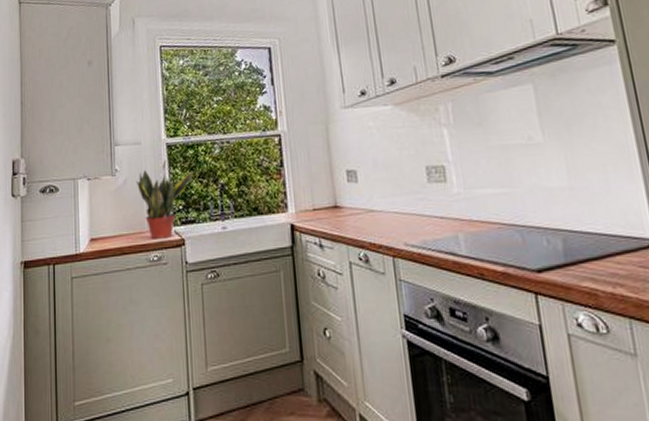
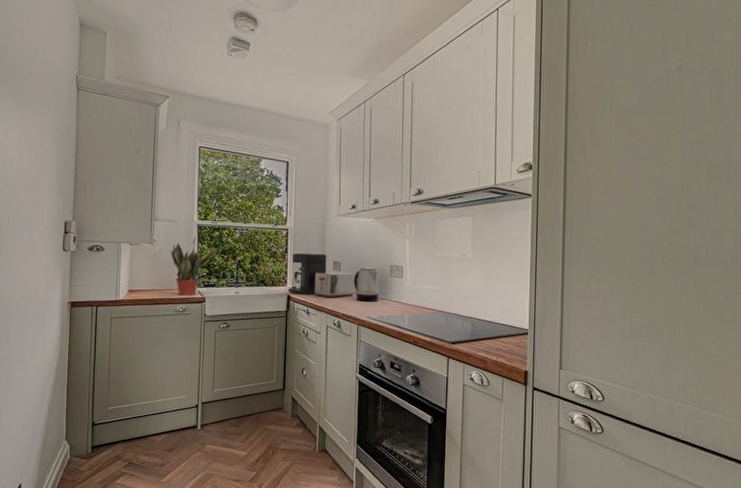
coffee maker: none [290,161,339,222] -> present [288,252,327,295]
toaster: none [324,182,381,223] -> present [315,271,354,298]
kettle: none [377,172,418,223] -> present [353,267,379,302]

